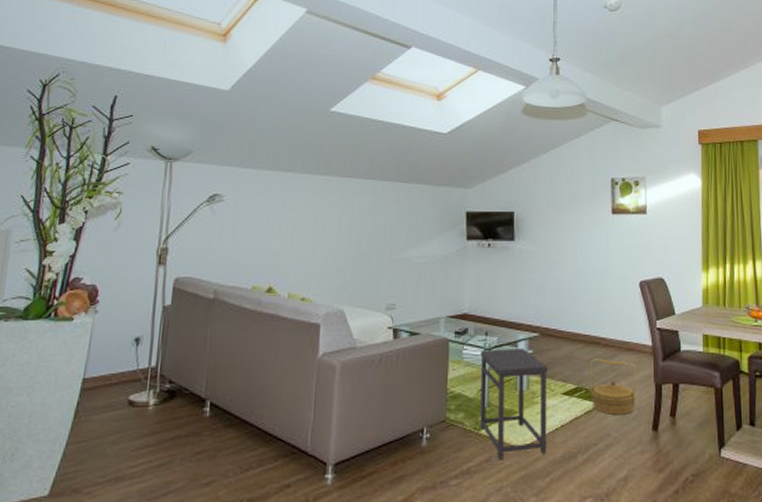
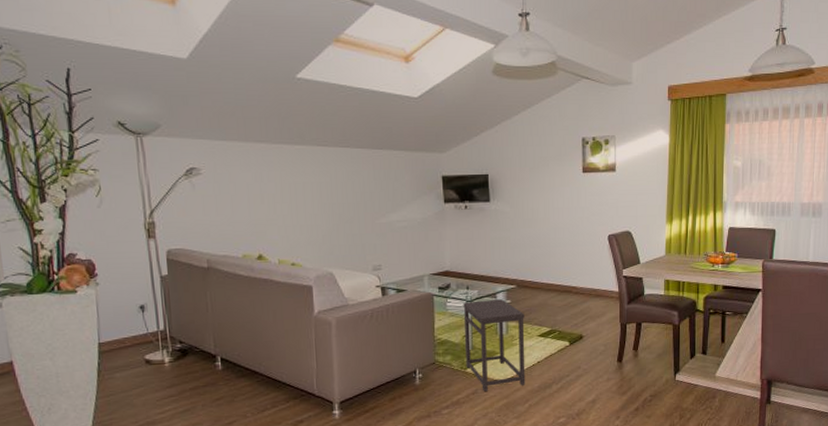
basket: present [589,358,637,414] -> none [562,304,604,351]

